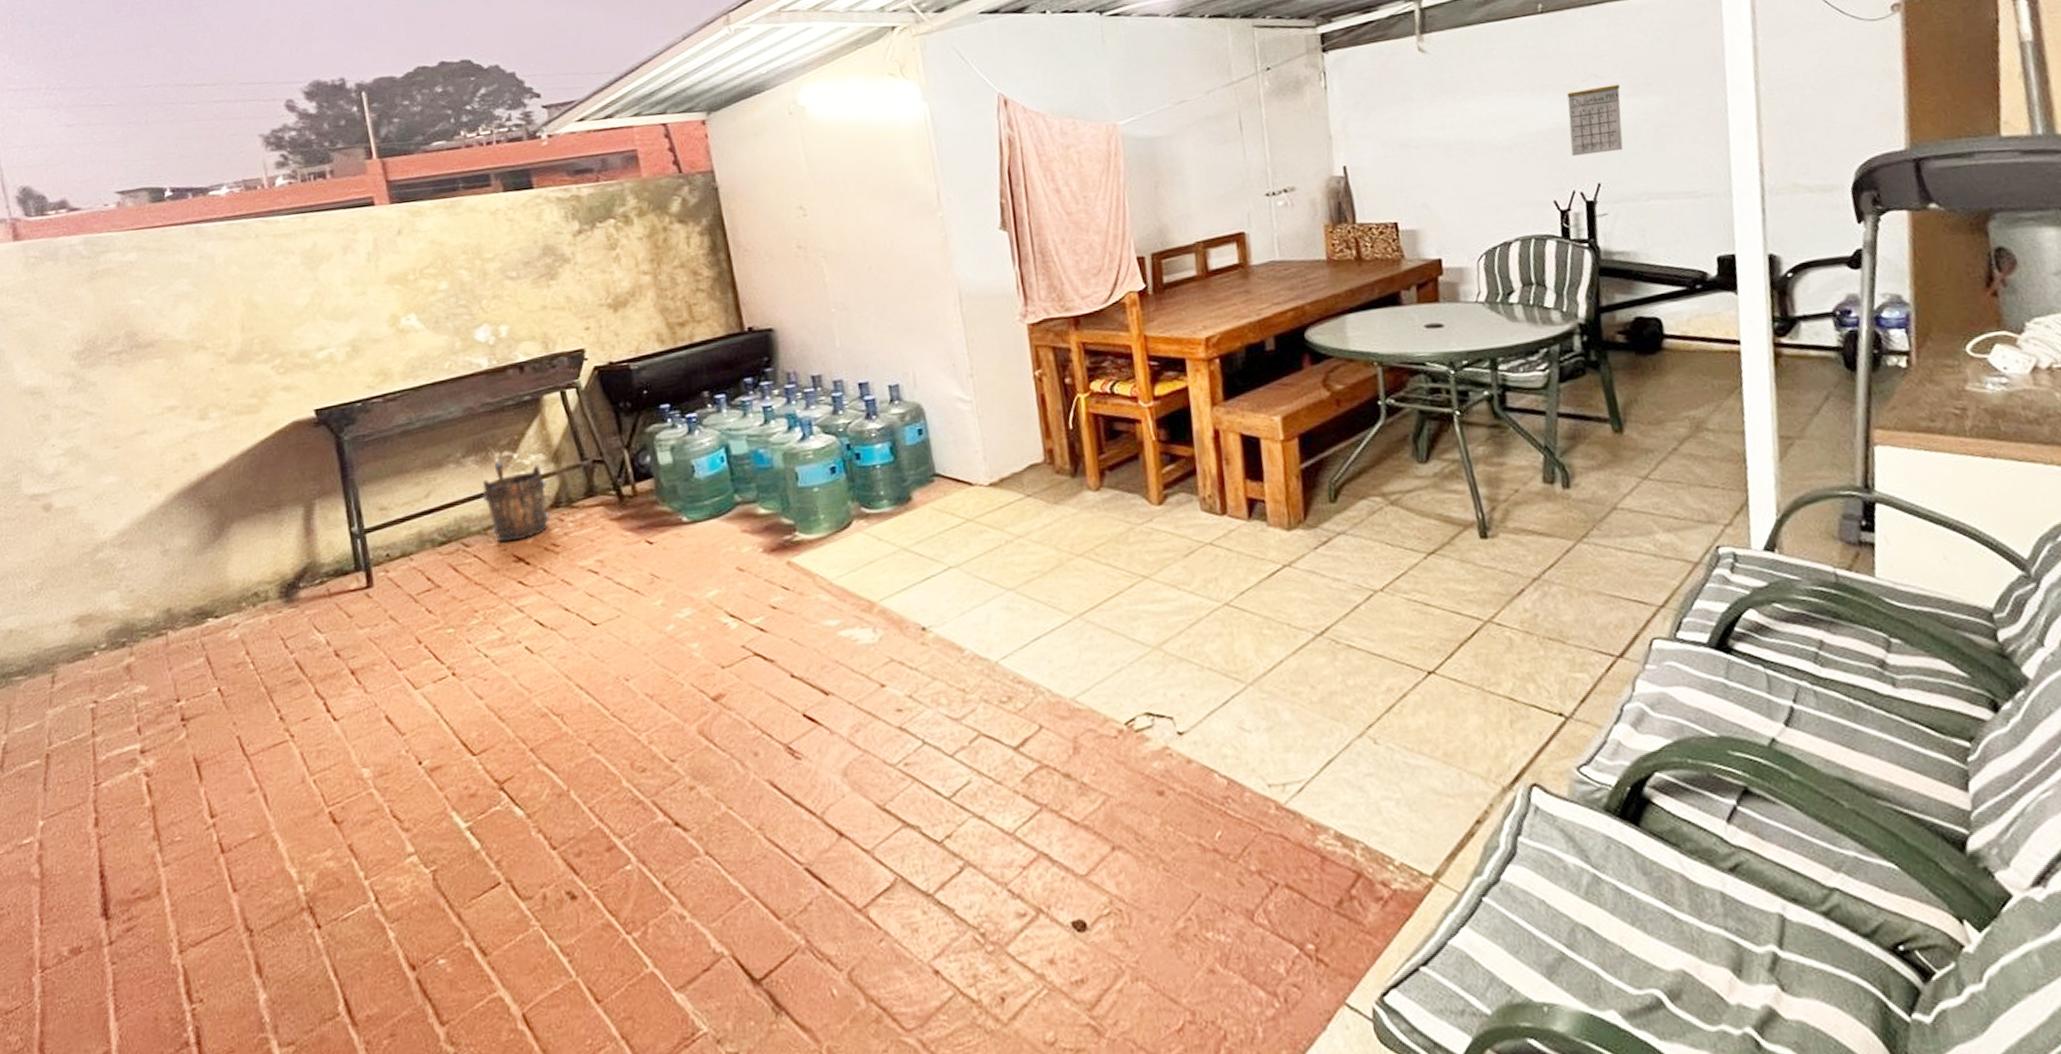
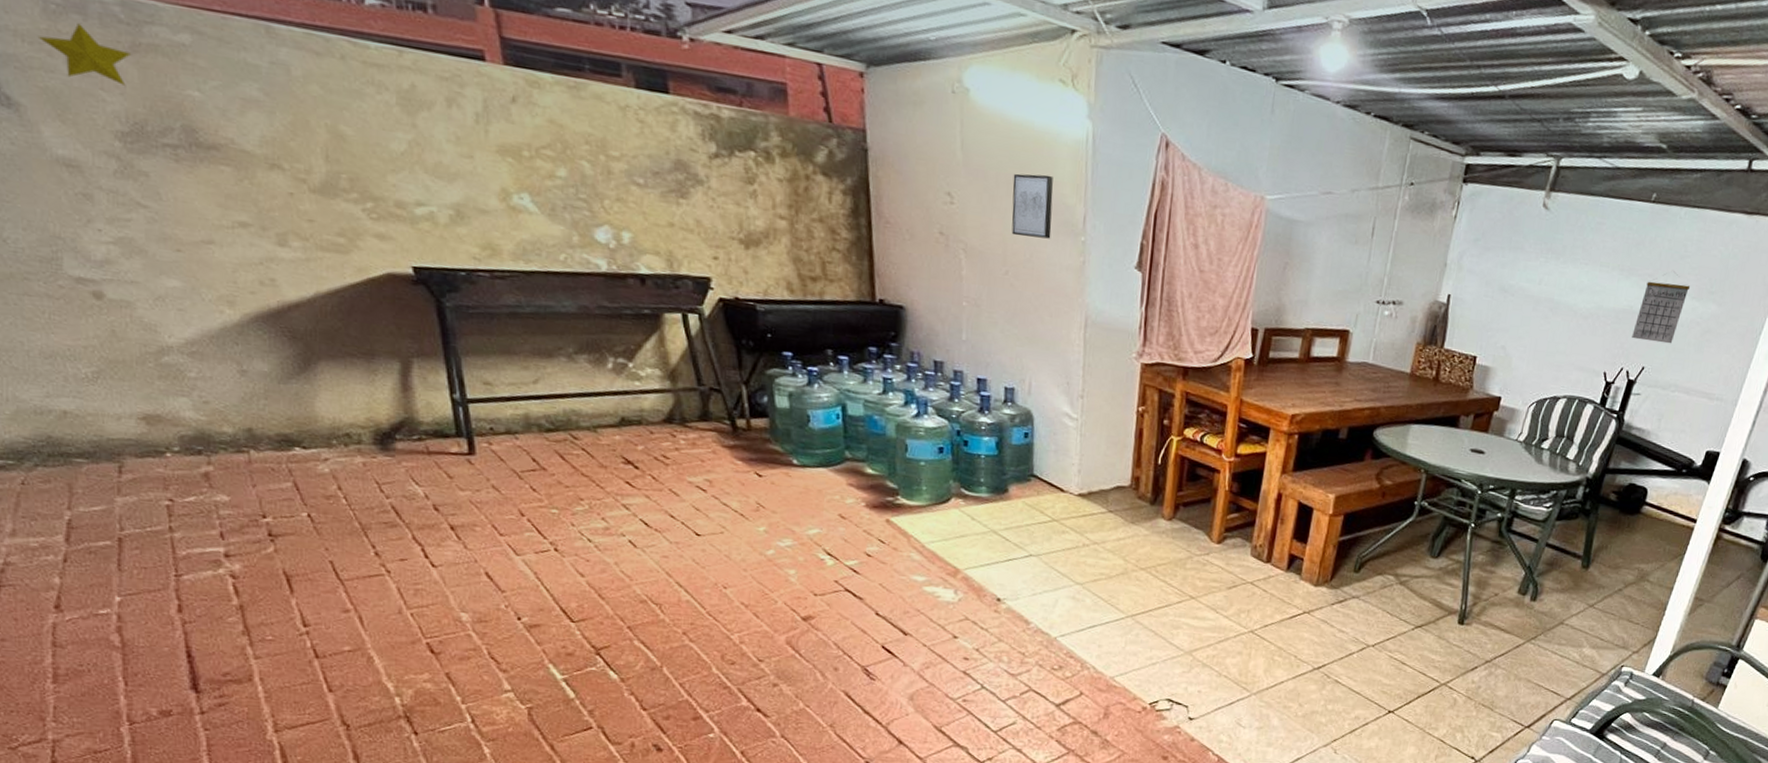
decorative star: none [20,268,89,316] -> present [39,23,130,86]
bucket: present [482,452,549,543] -> none [593,355,662,445]
wall art: none [860,163,908,230] -> present [1011,173,1053,239]

